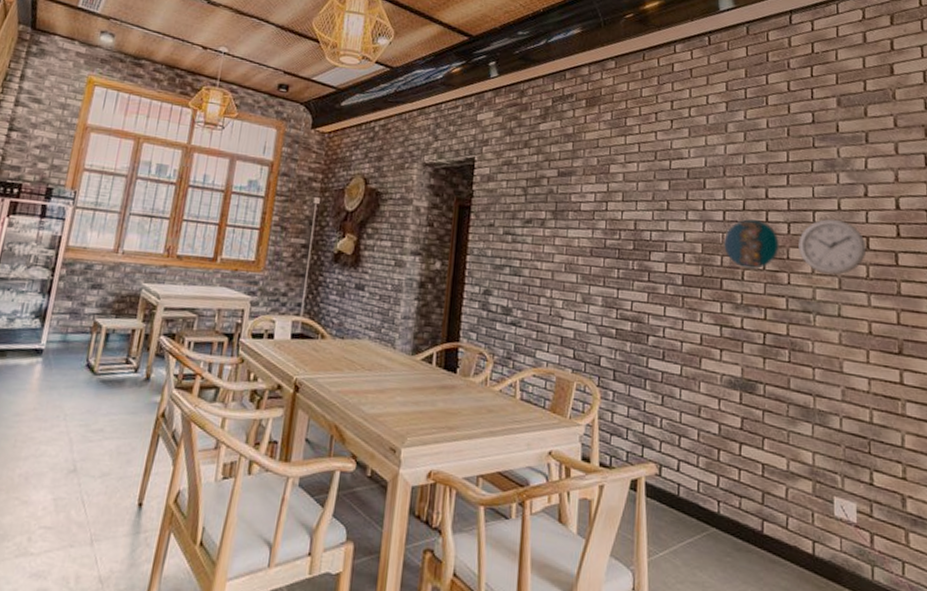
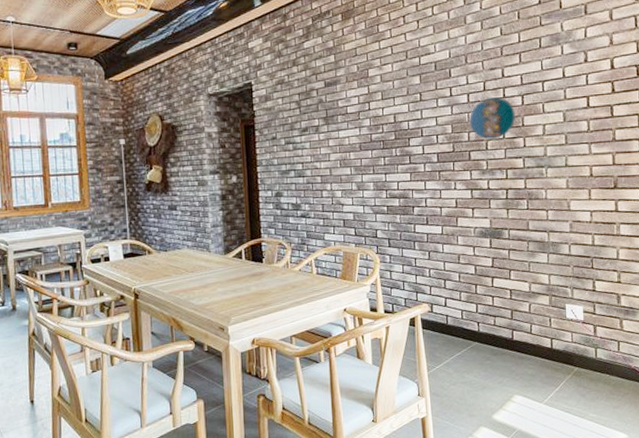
wall clock: present [798,219,867,275] -> none [531,86,587,134]

